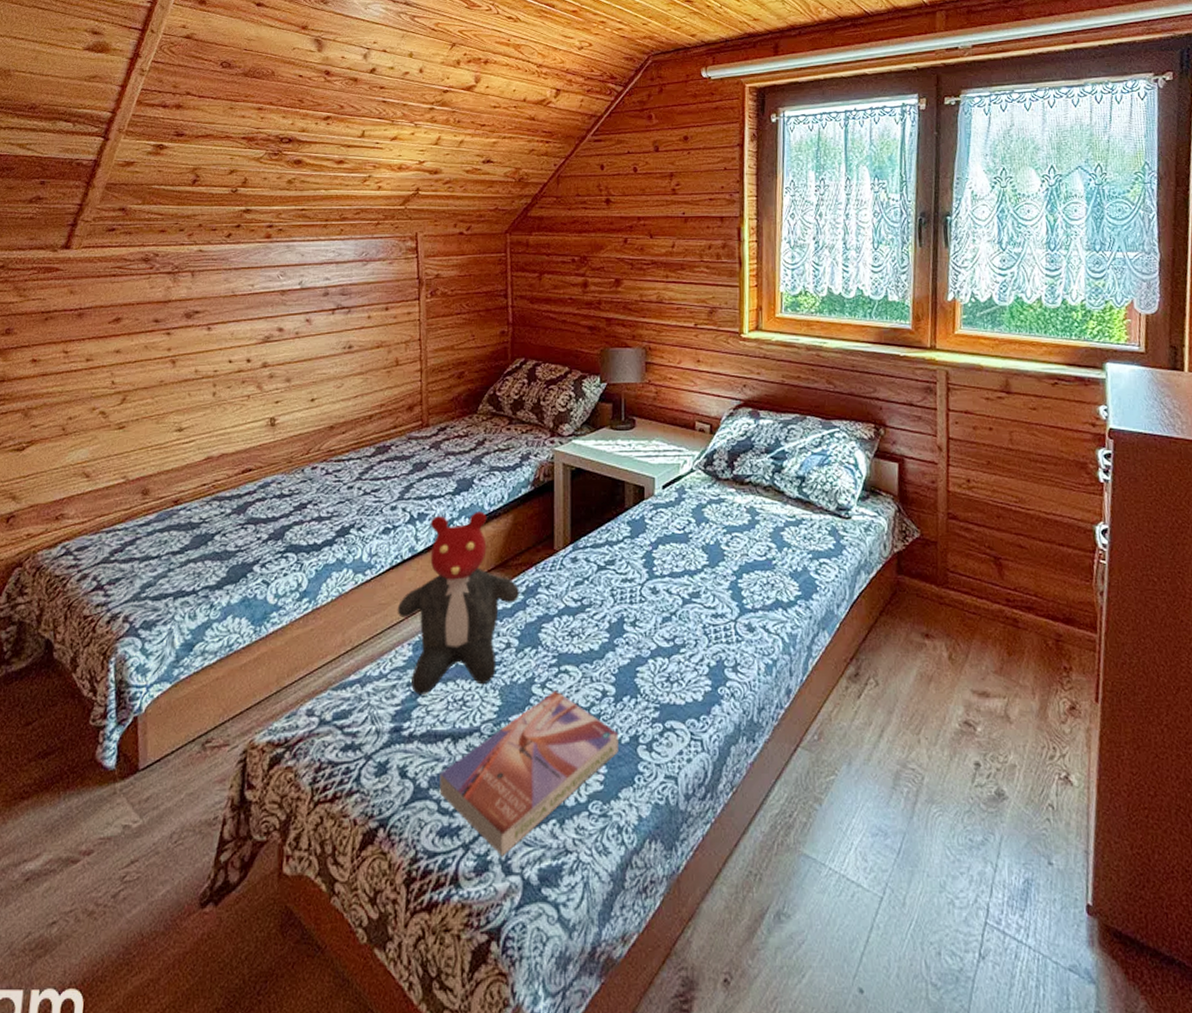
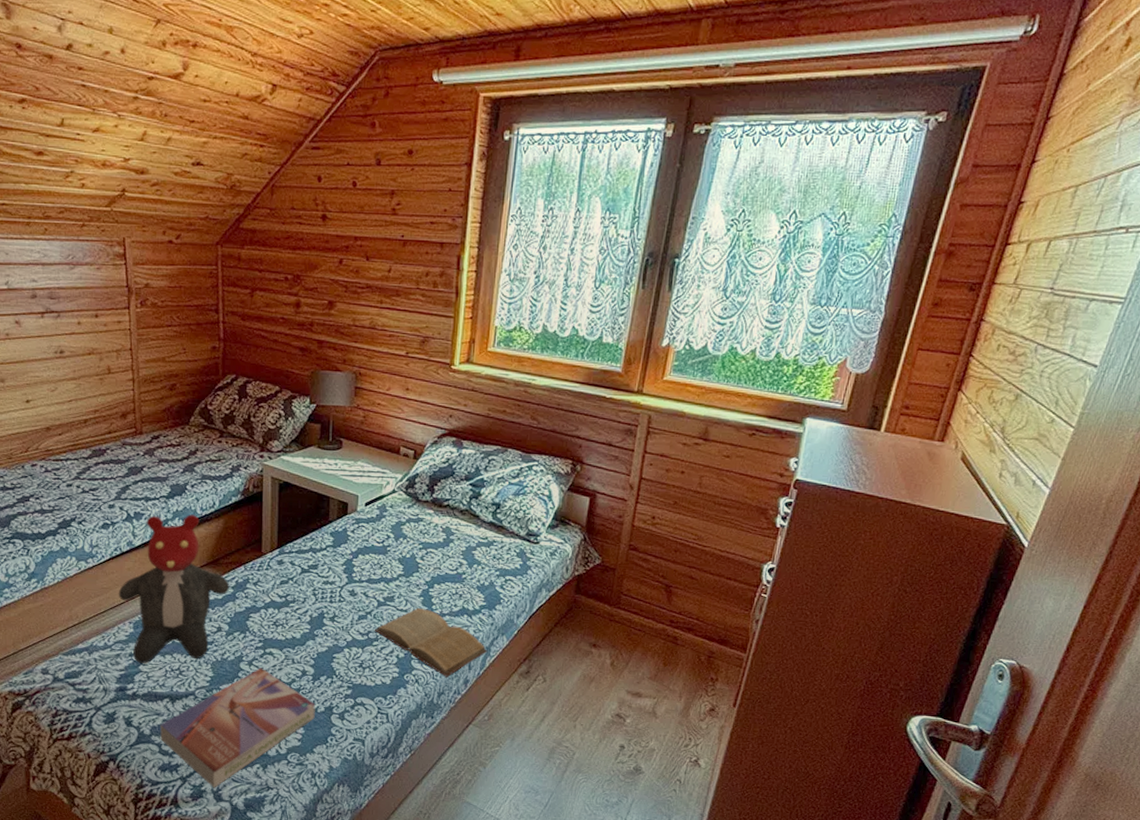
book: none [680,603,809,687] -> present [374,607,488,677]

